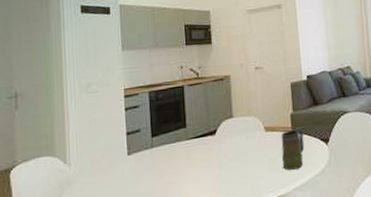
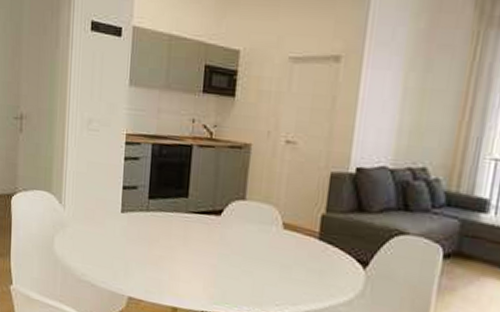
mug: present [281,127,305,170] -> none [297,234,335,289]

